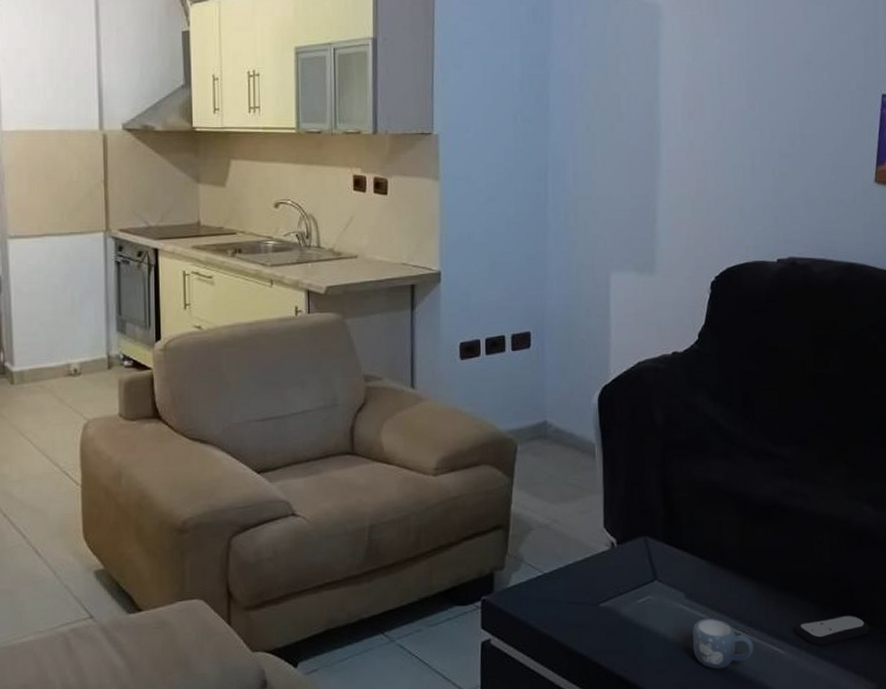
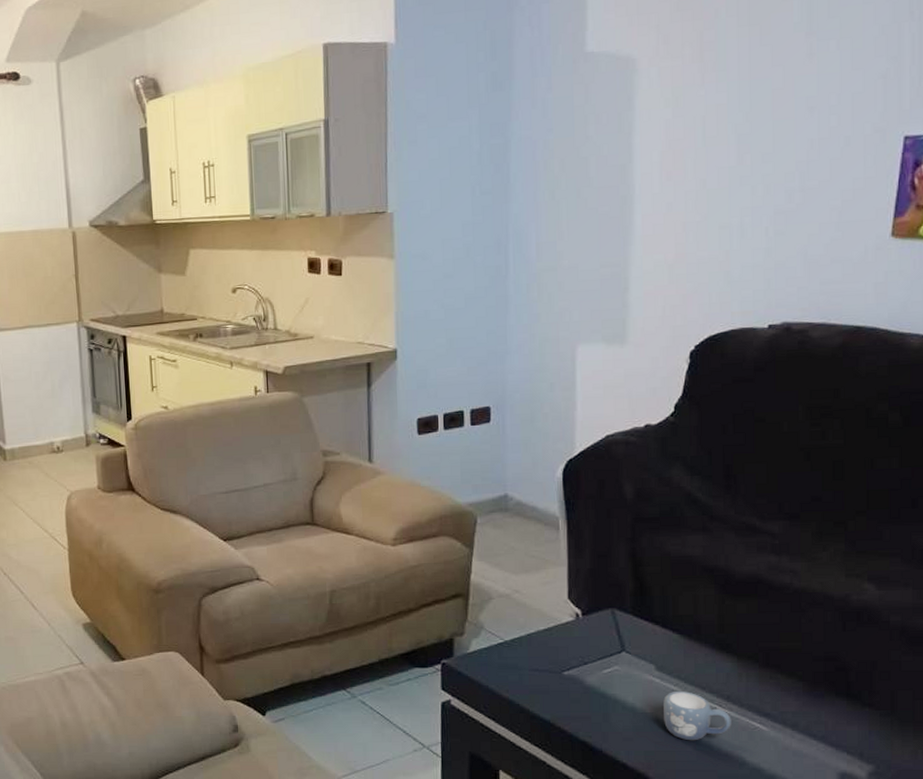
remote control: present [795,615,870,646] -> none [779,695,867,725]

